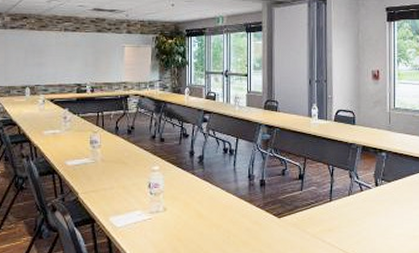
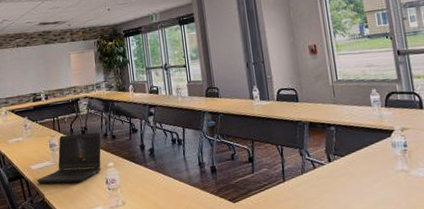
laptop computer: none [72,132,148,184] -> present [37,132,101,184]

